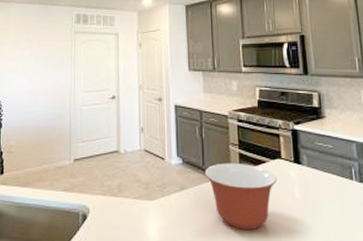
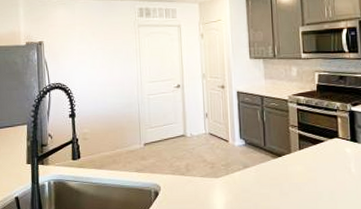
mixing bowl: present [204,163,277,229] -> none [266,142,334,201]

